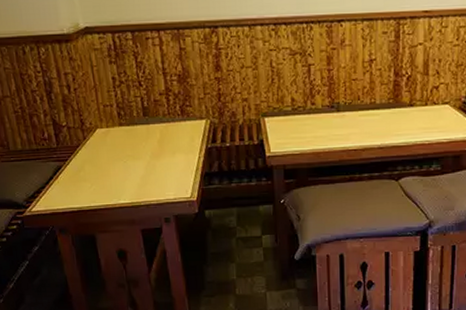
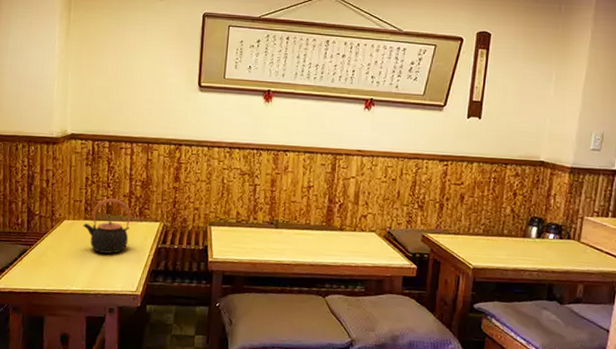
teapot: none [118,98,174,161] -> present [82,198,132,254]

